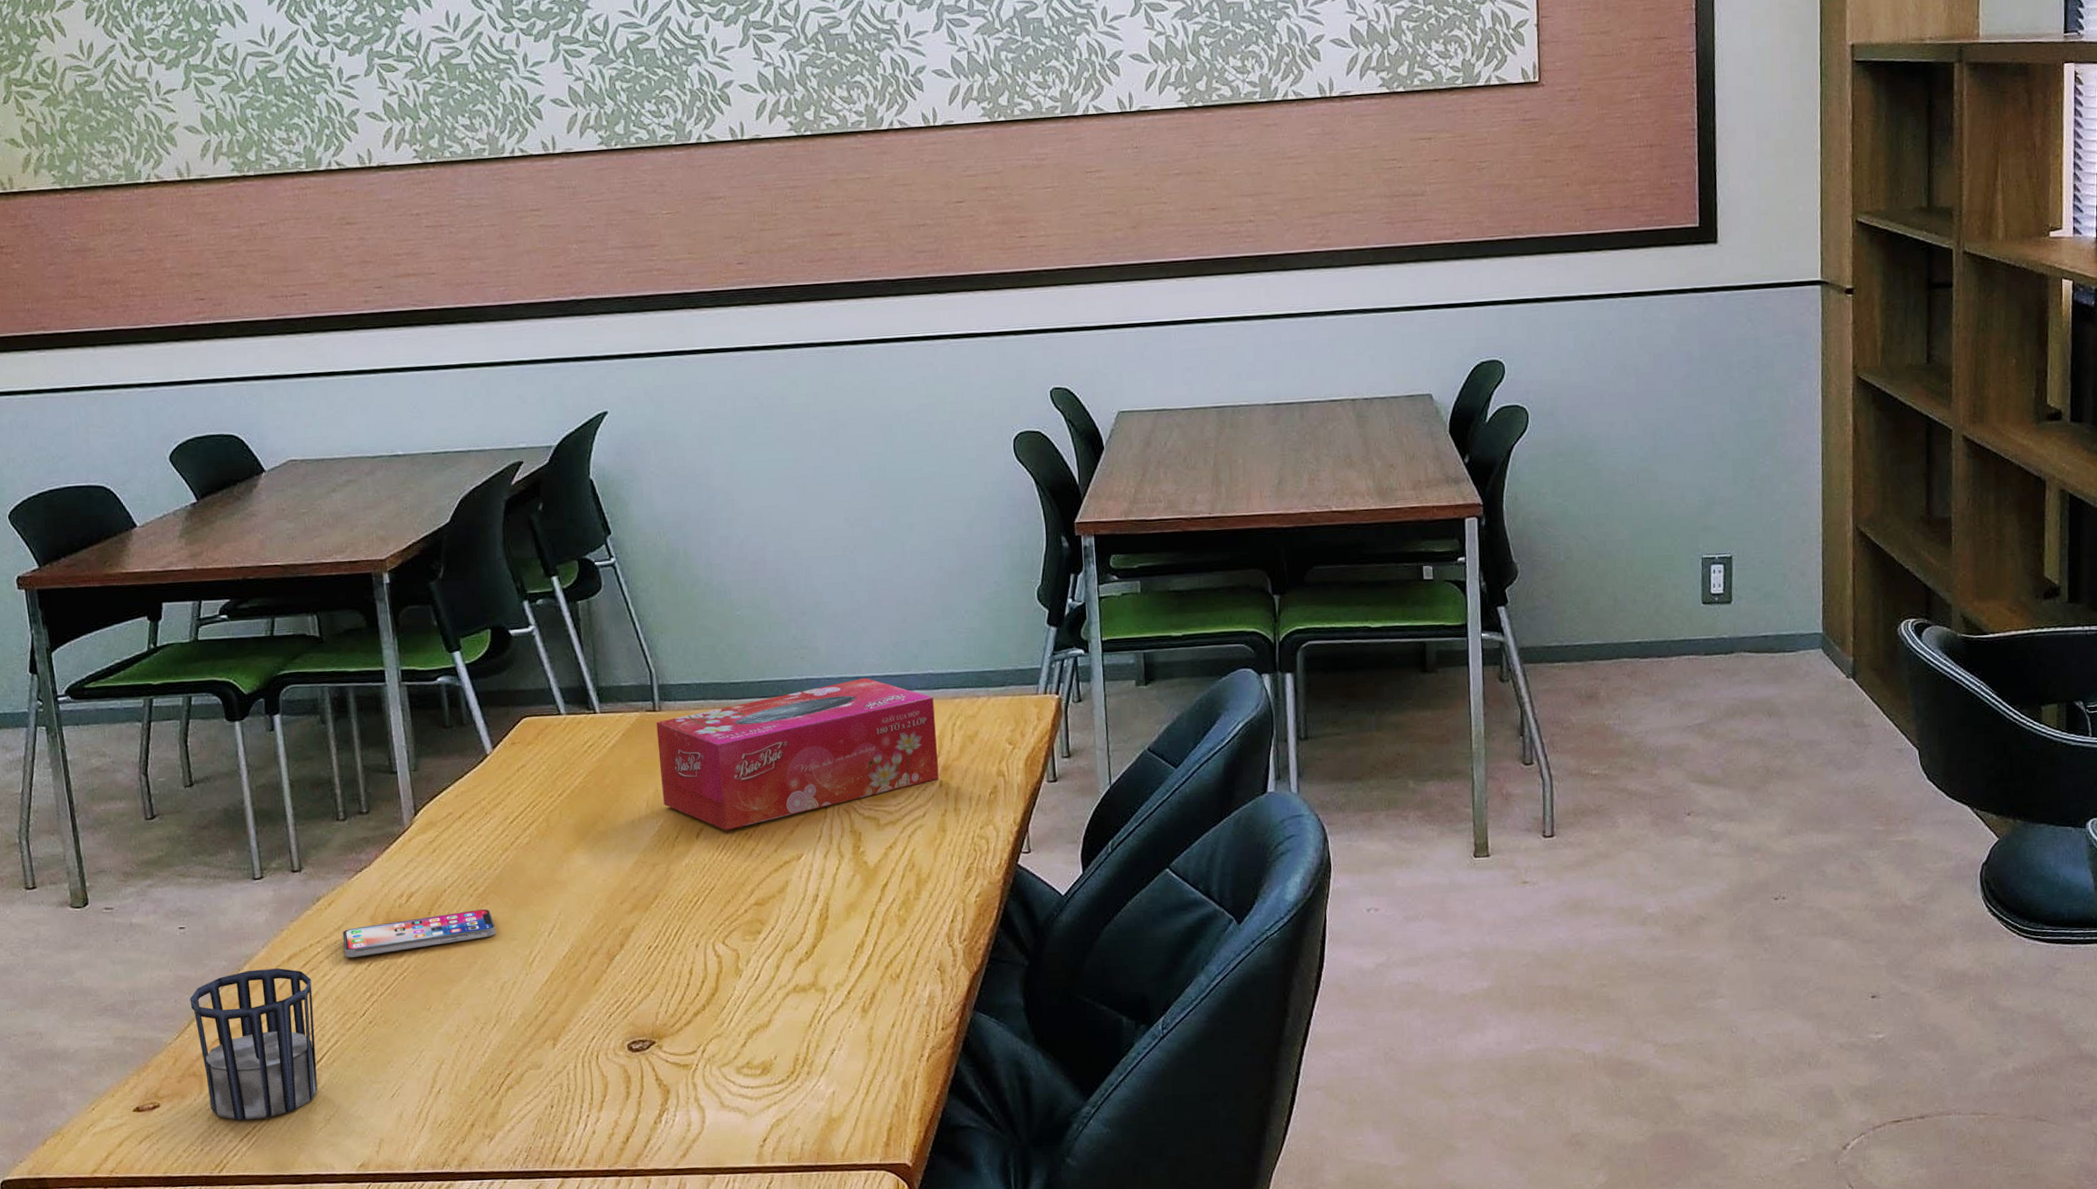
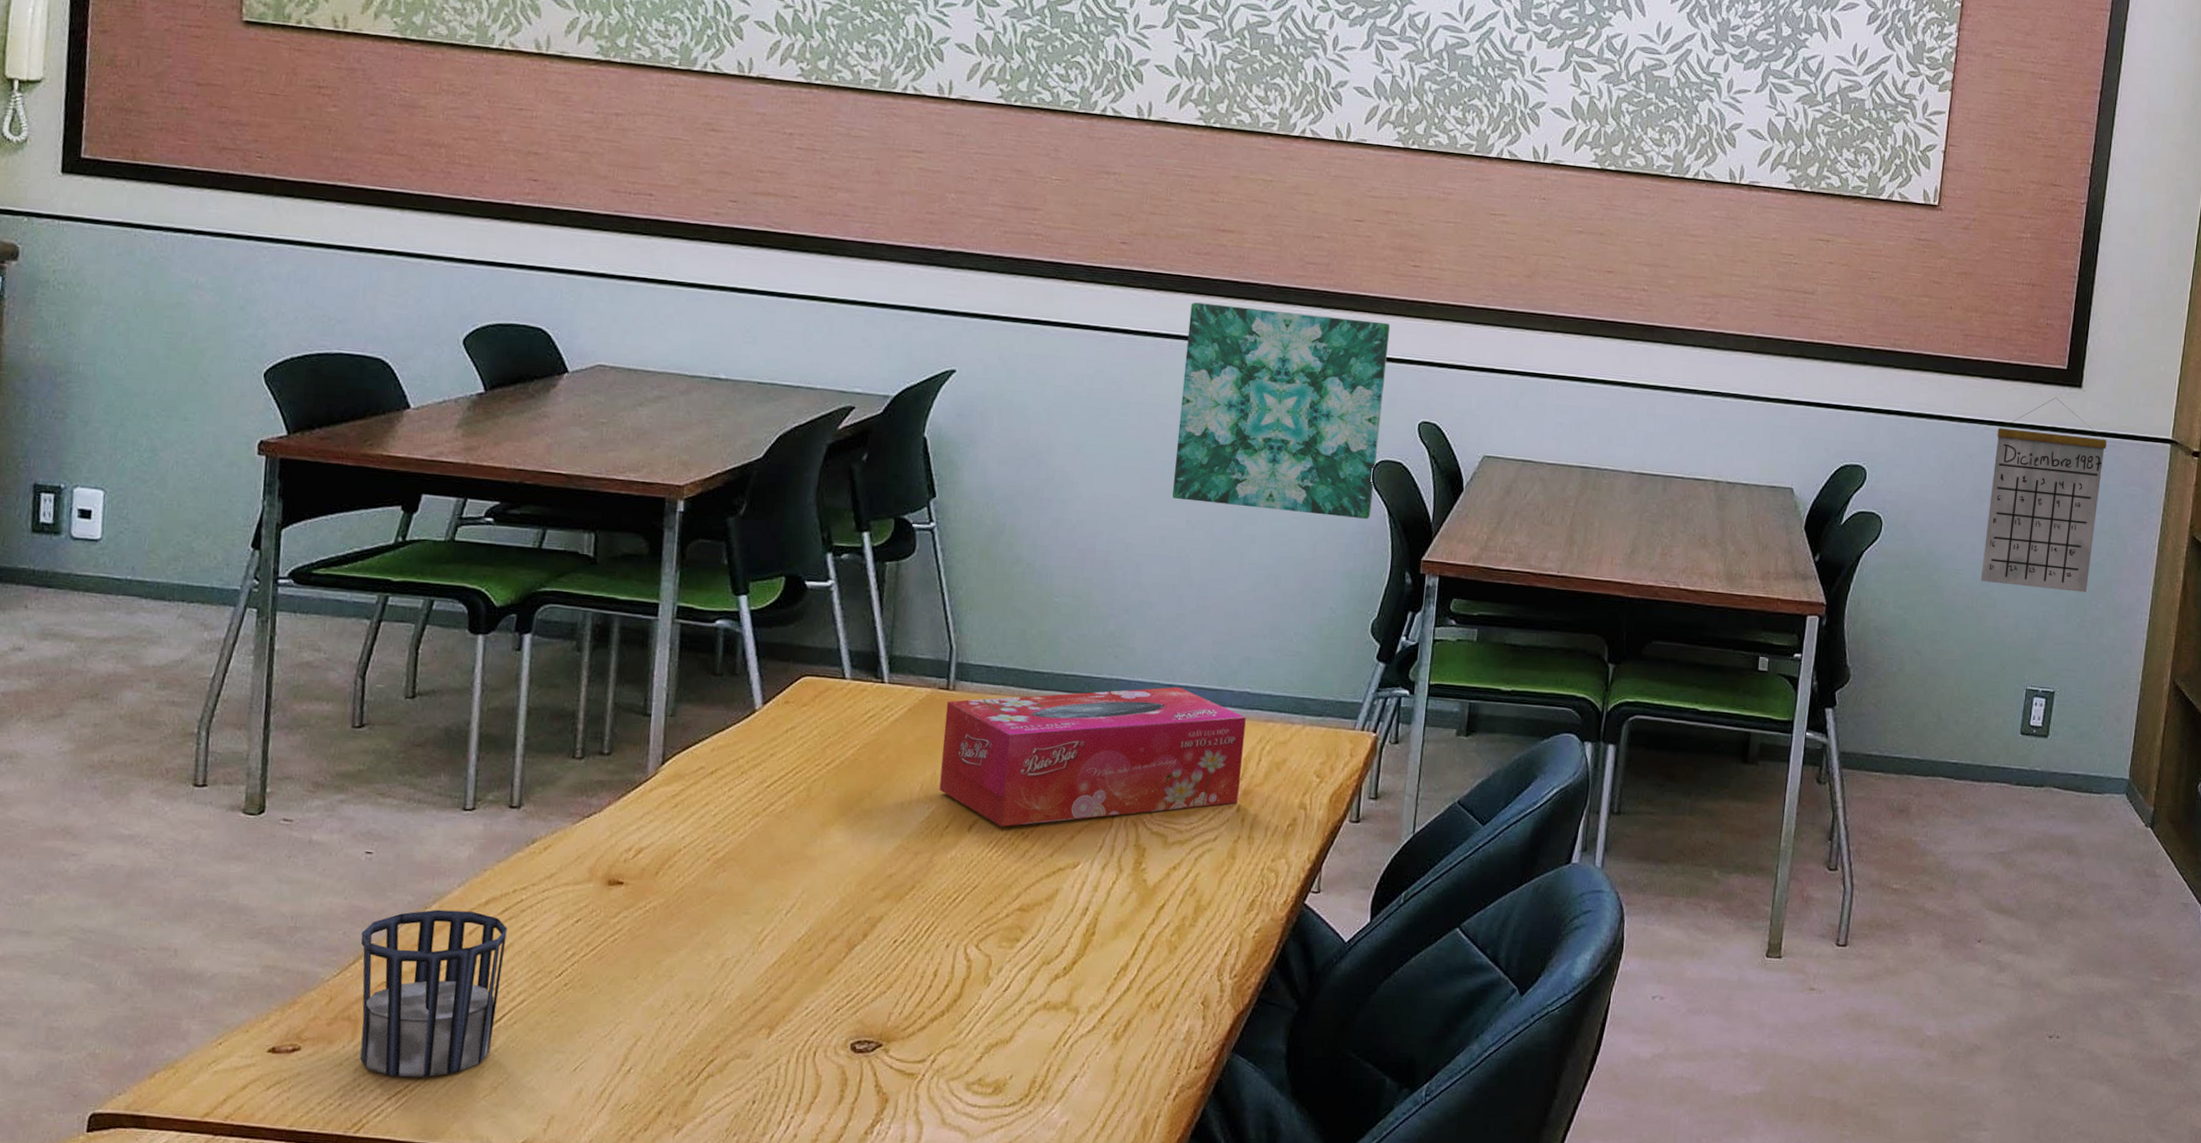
smartphone: present [342,908,496,957] -> none [552,875,729,911]
wall art: none [813,297,1019,501] -> present [1172,302,1391,519]
calendar: none [1634,258,1752,457] -> present [1980,398,2107,593]

